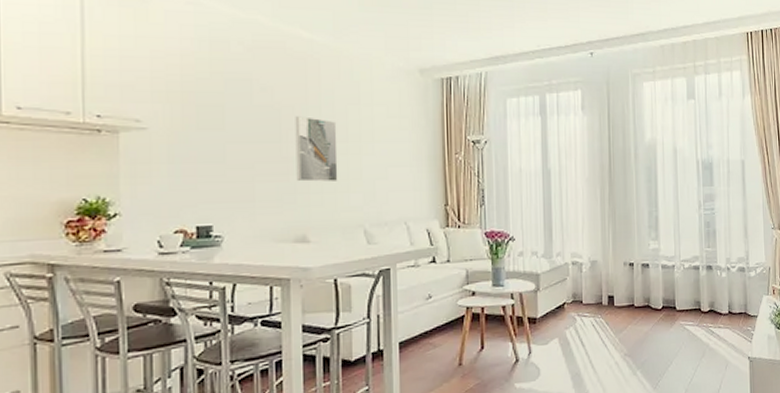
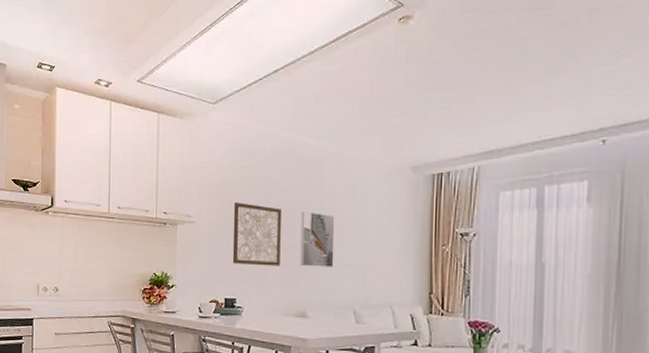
wall art: none [203,104,271,183] -> present [232,203,281,266]

